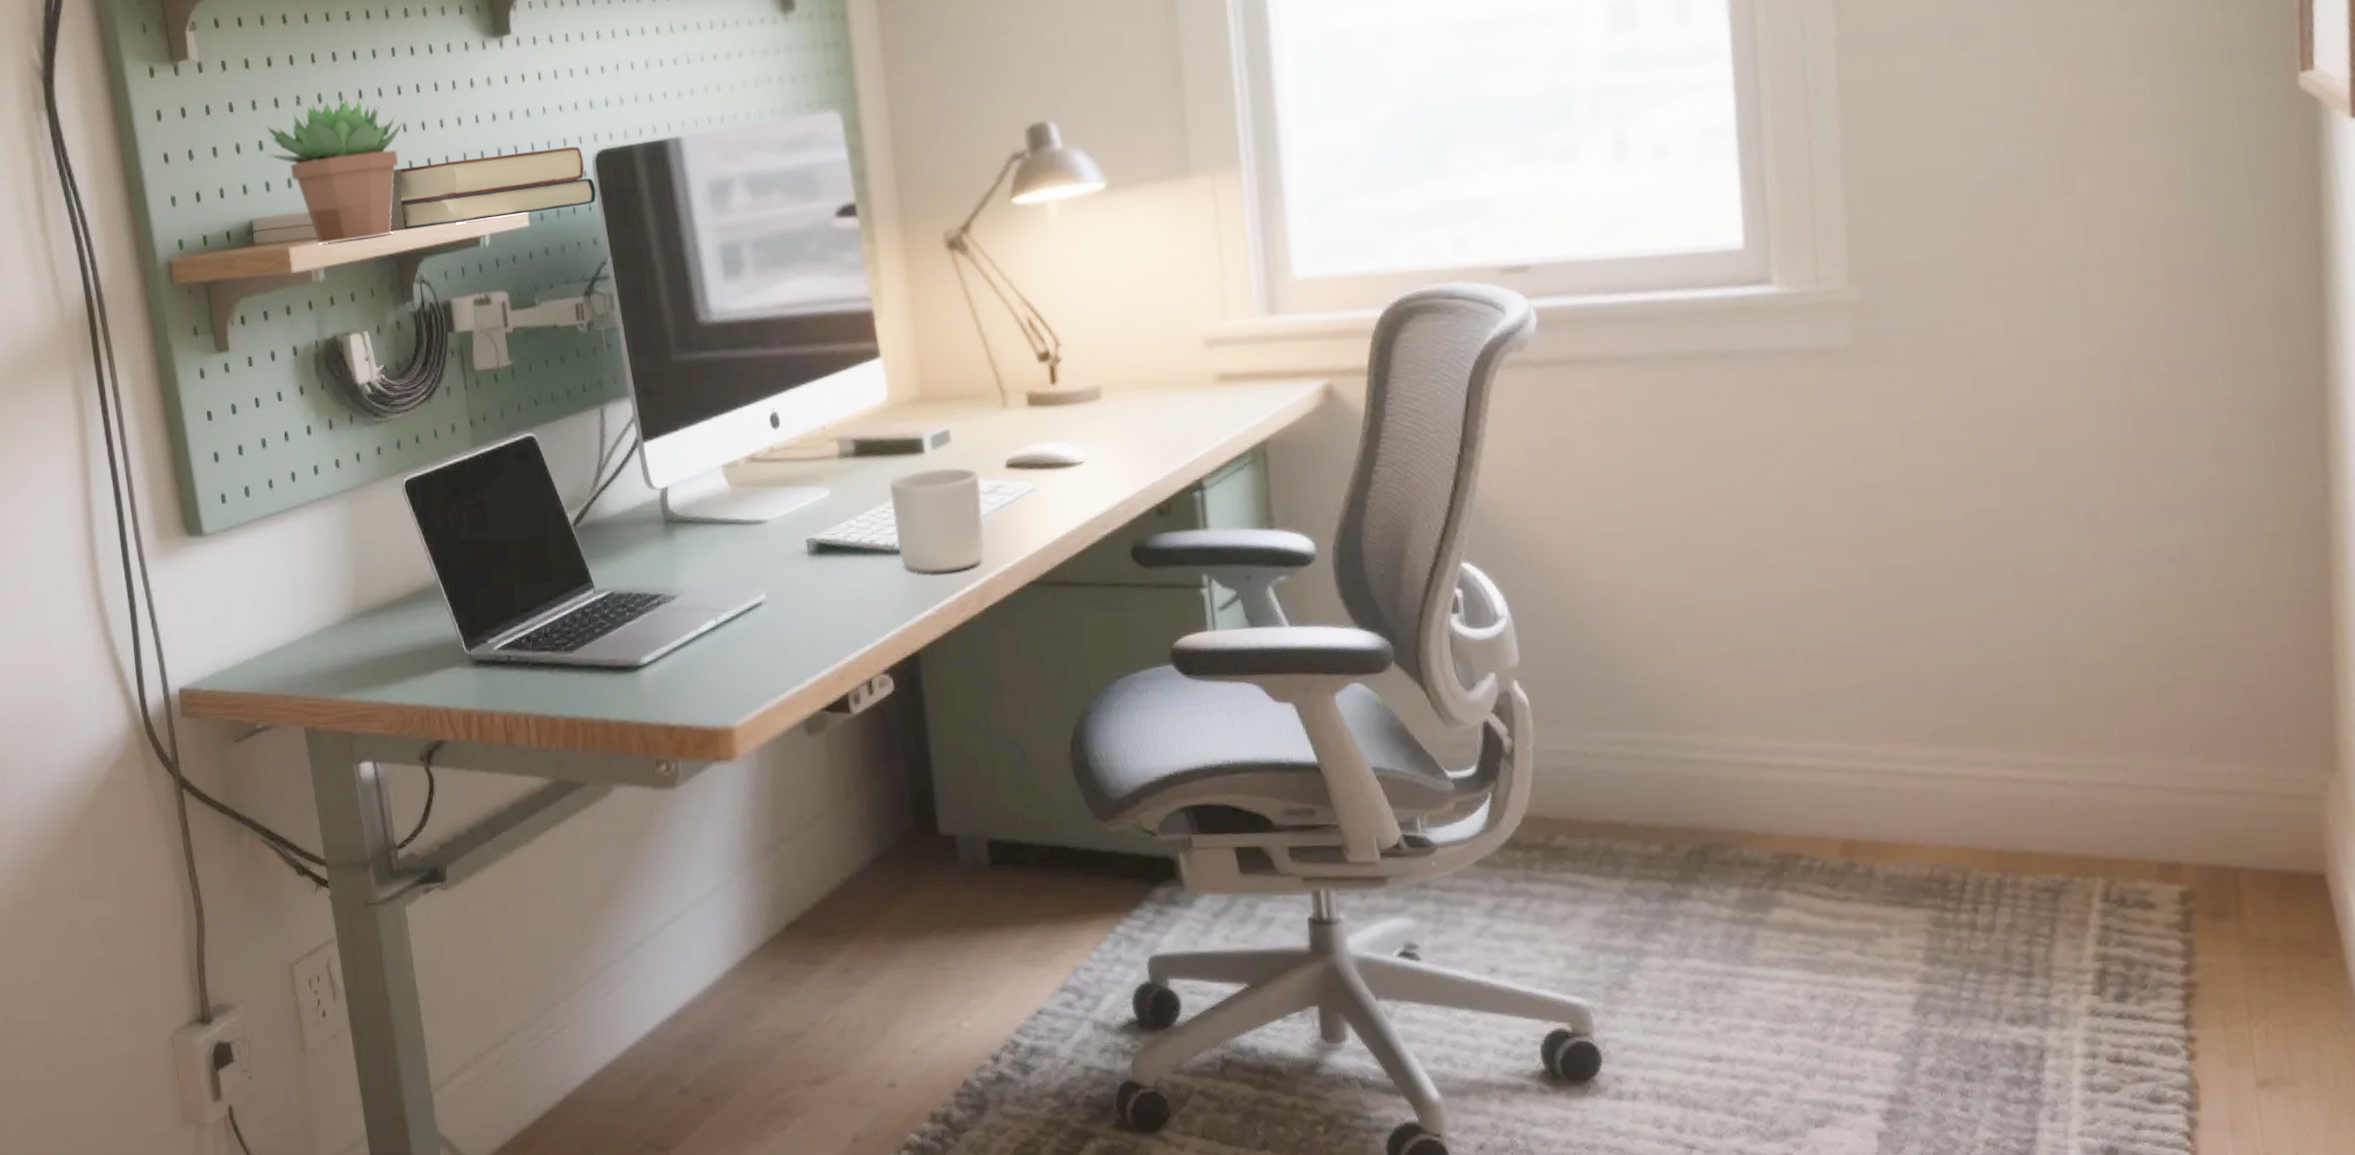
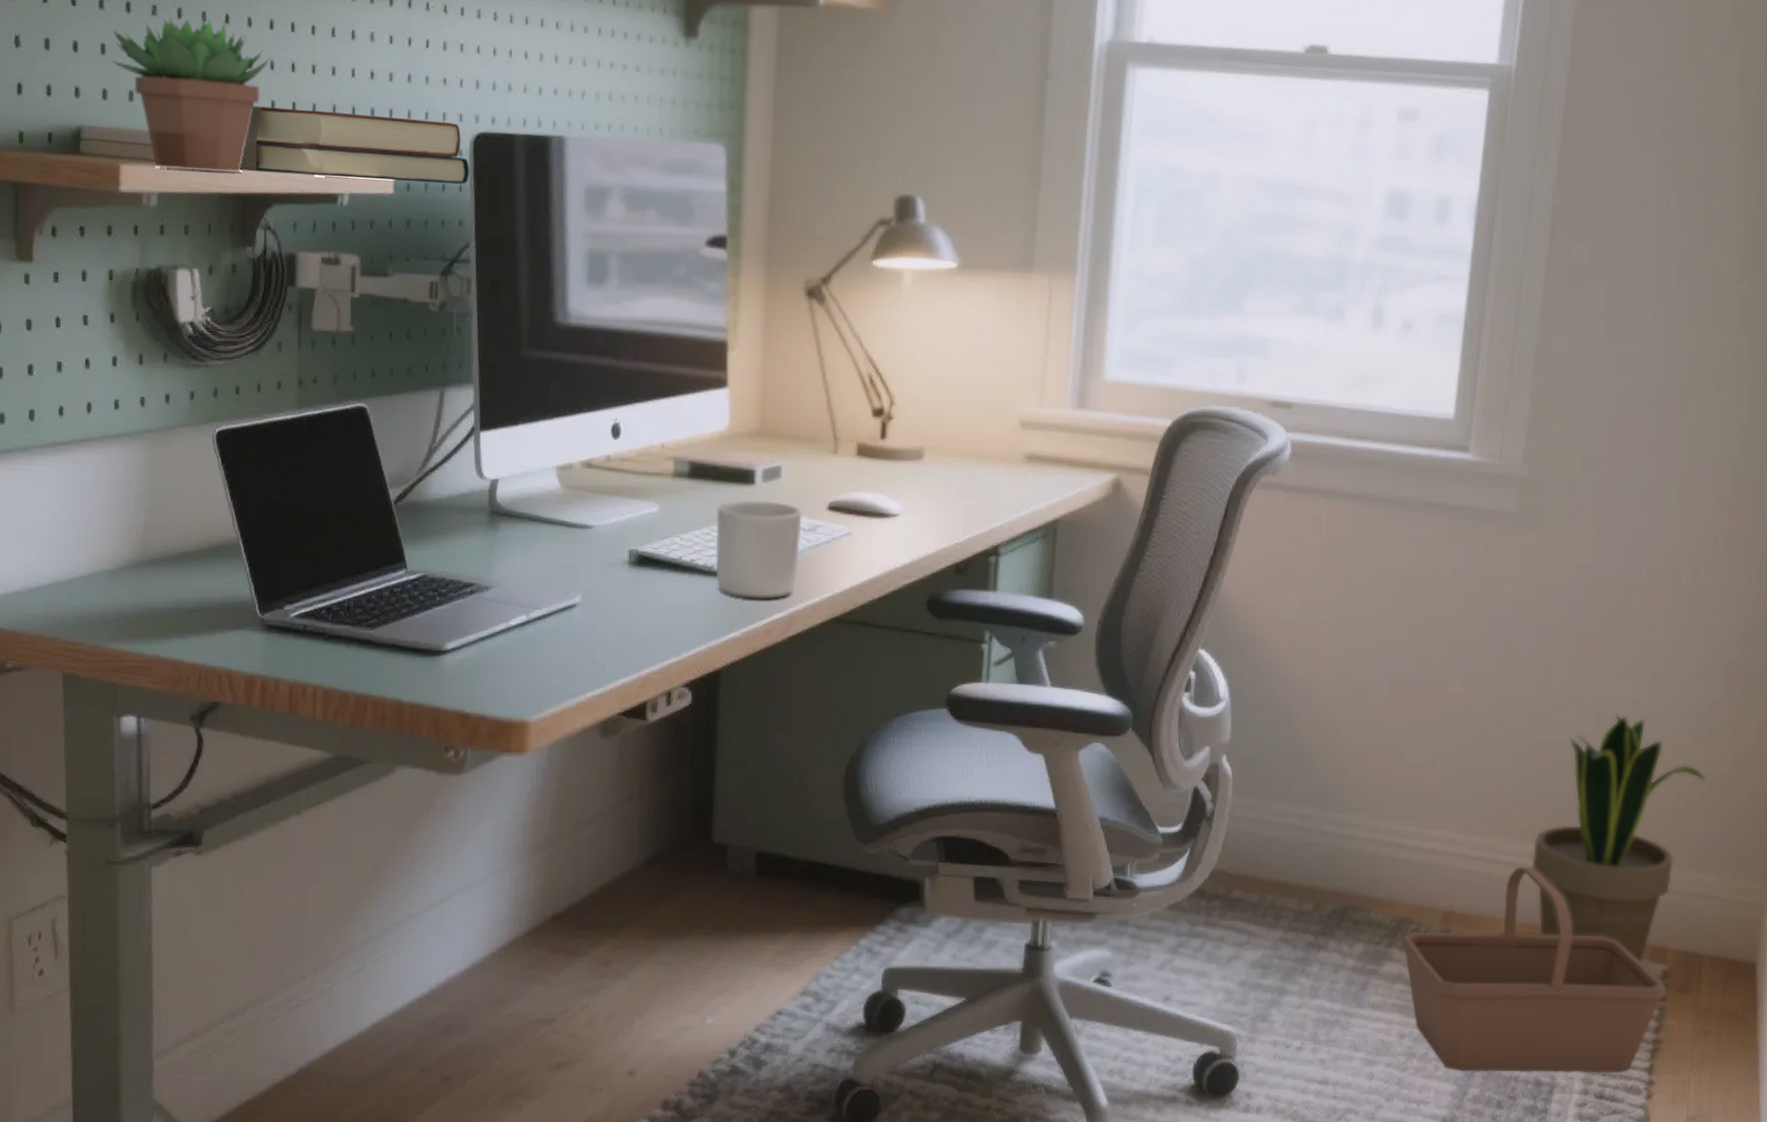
basket: none [1789,775,2192,1036] -> present [1401,866,1667,1072]
potted plant: none [1954,573,2197,884] -> present [1530,714,1706,962]

